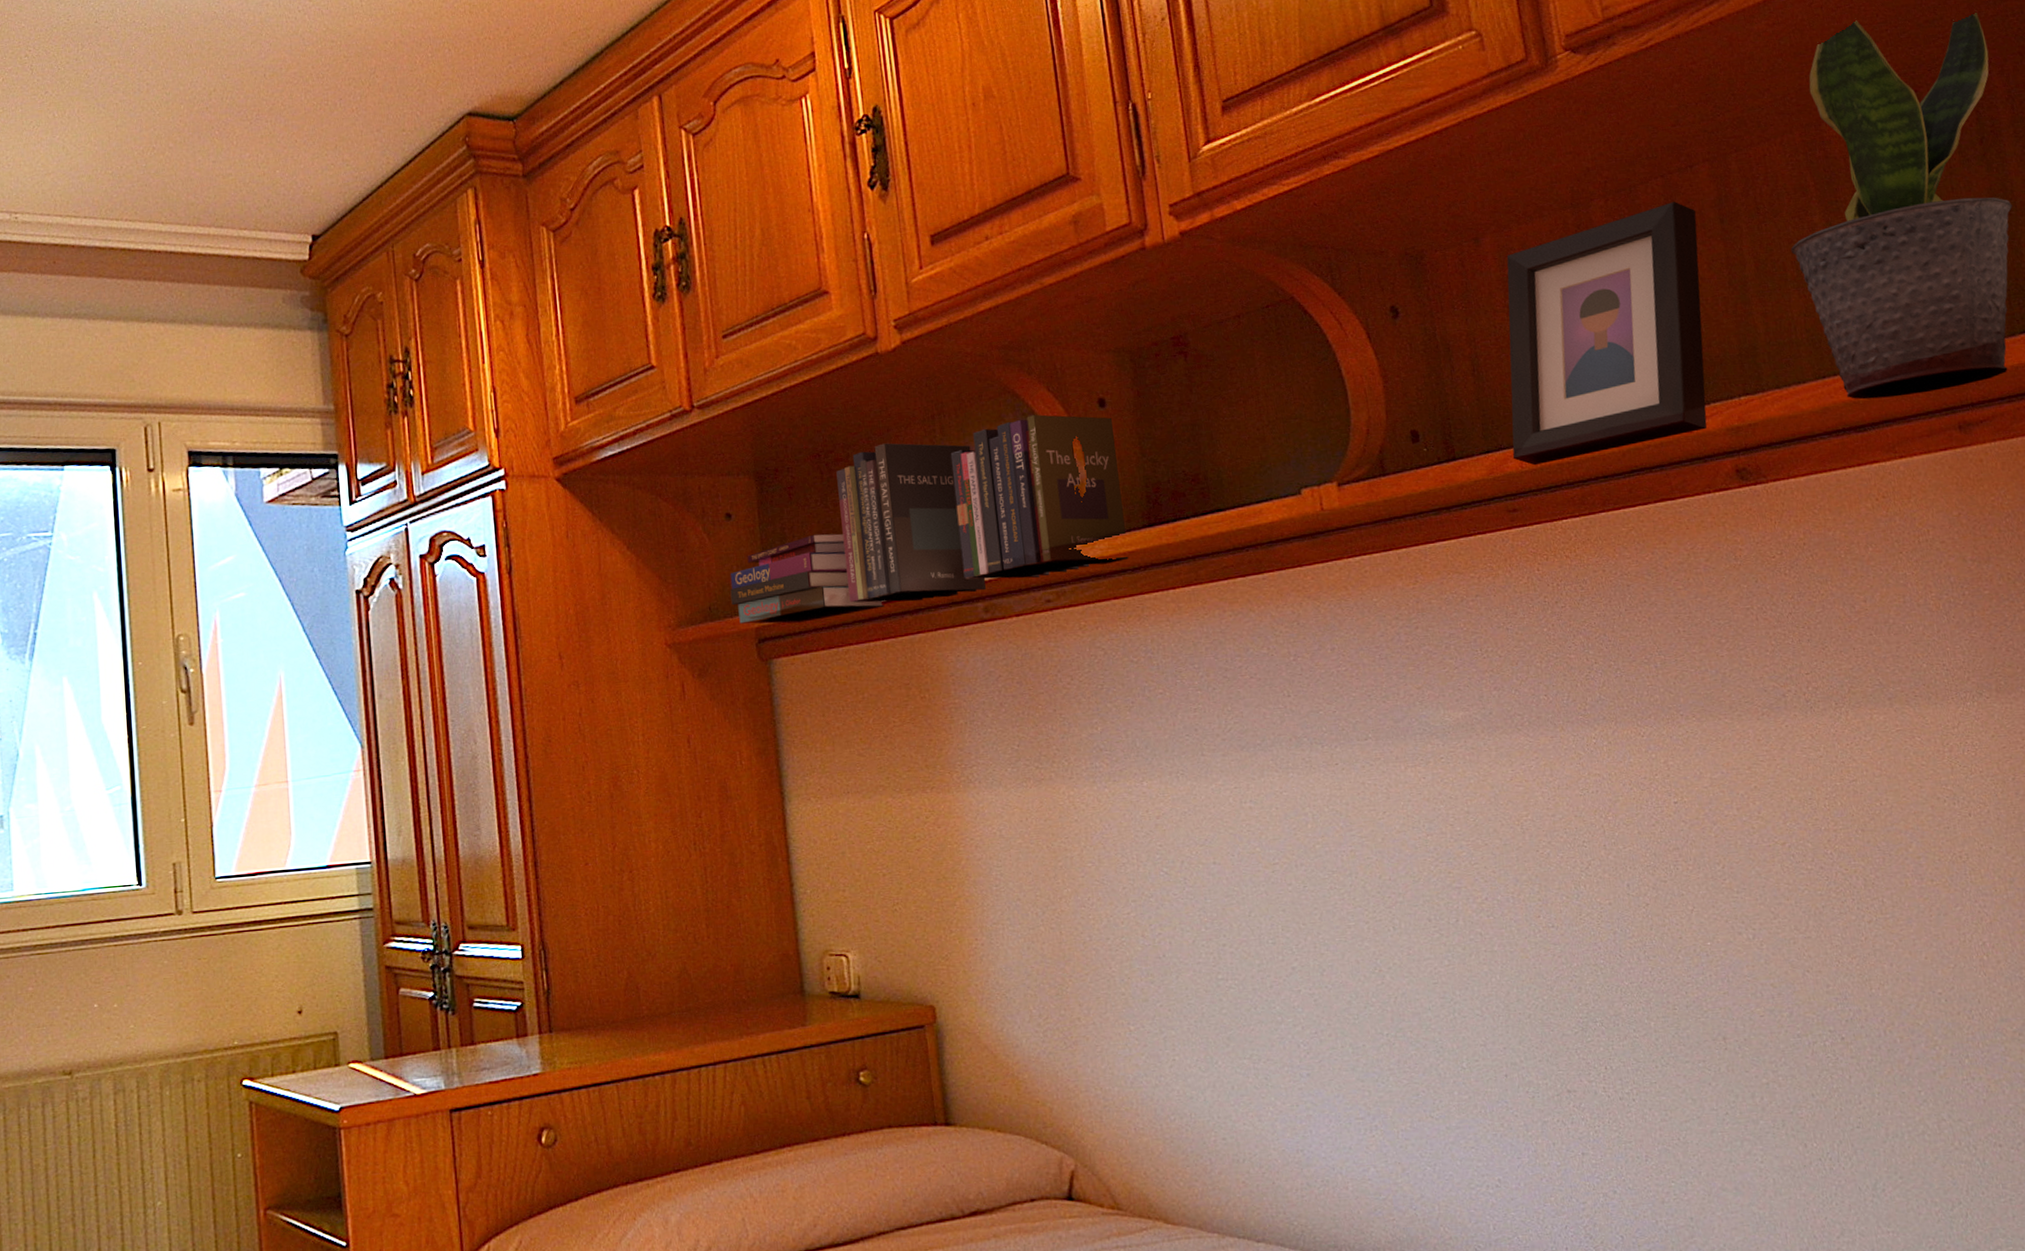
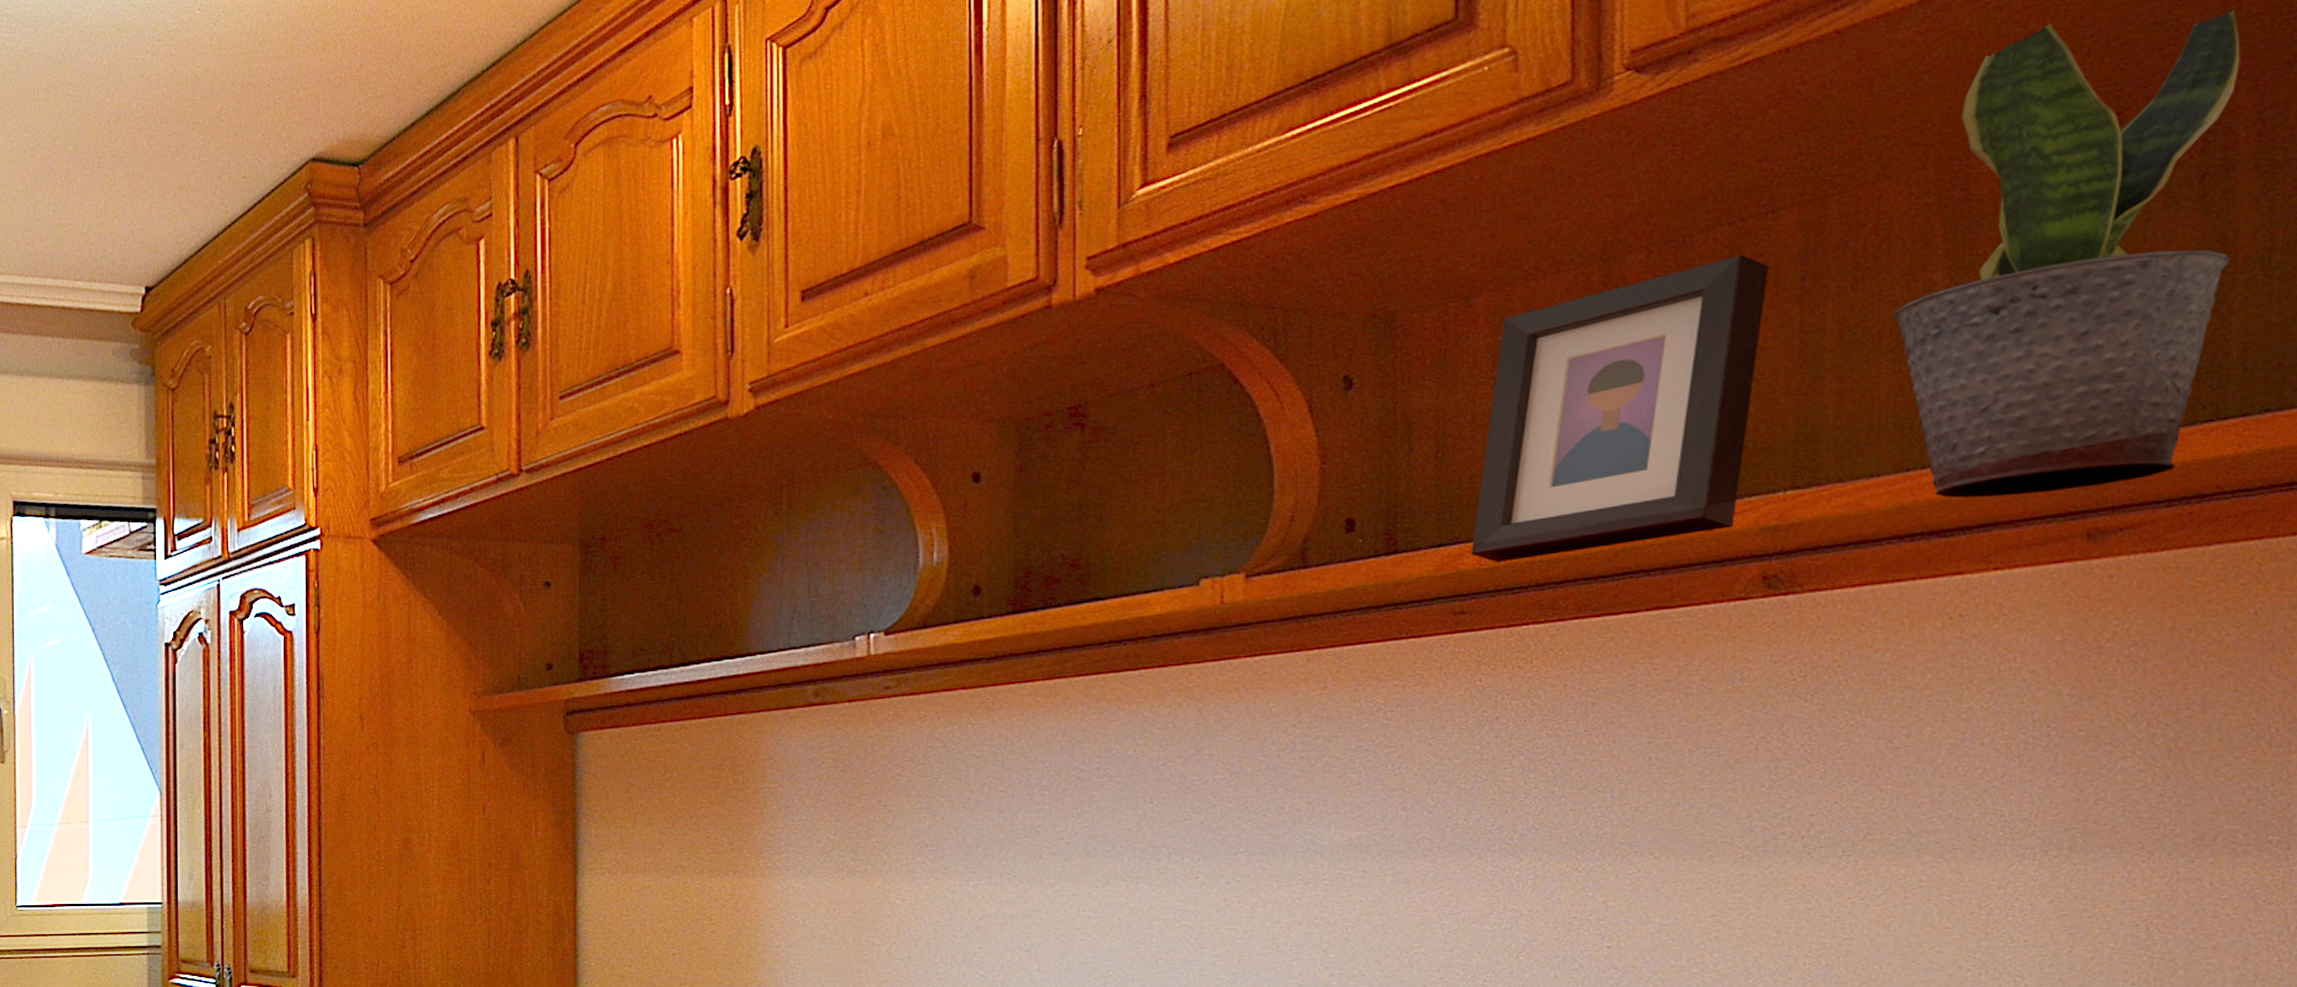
books: present [730,533,885,624] -> none [542,606,705,697]
books: present [836,443,987,603] -> none [668,514,820,681]
books: present [950,414,1129,580] -> none [796,489,987,663]

